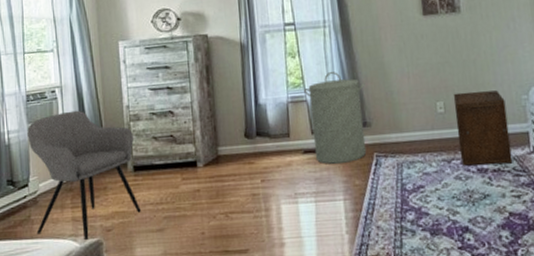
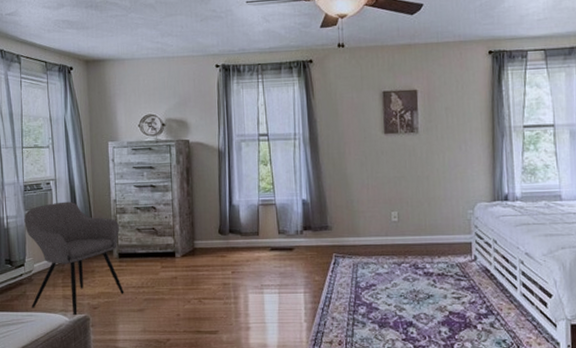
laundry hamper: present [303,72,367,165] -> none [273,180,329,262]
nightstand: present [453,90,513,166] -> none [406,204,456,270]

